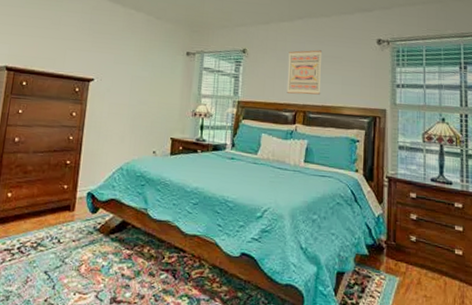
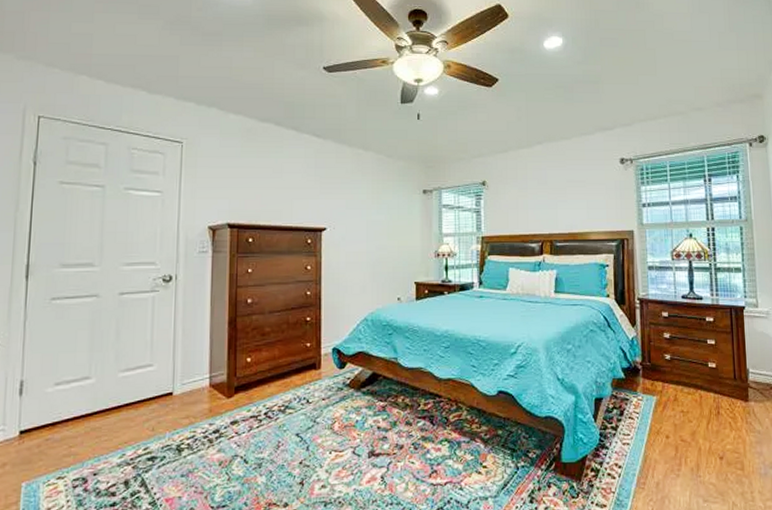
wall art: present [286,50,323,95] -> none [530,175,567,223]

